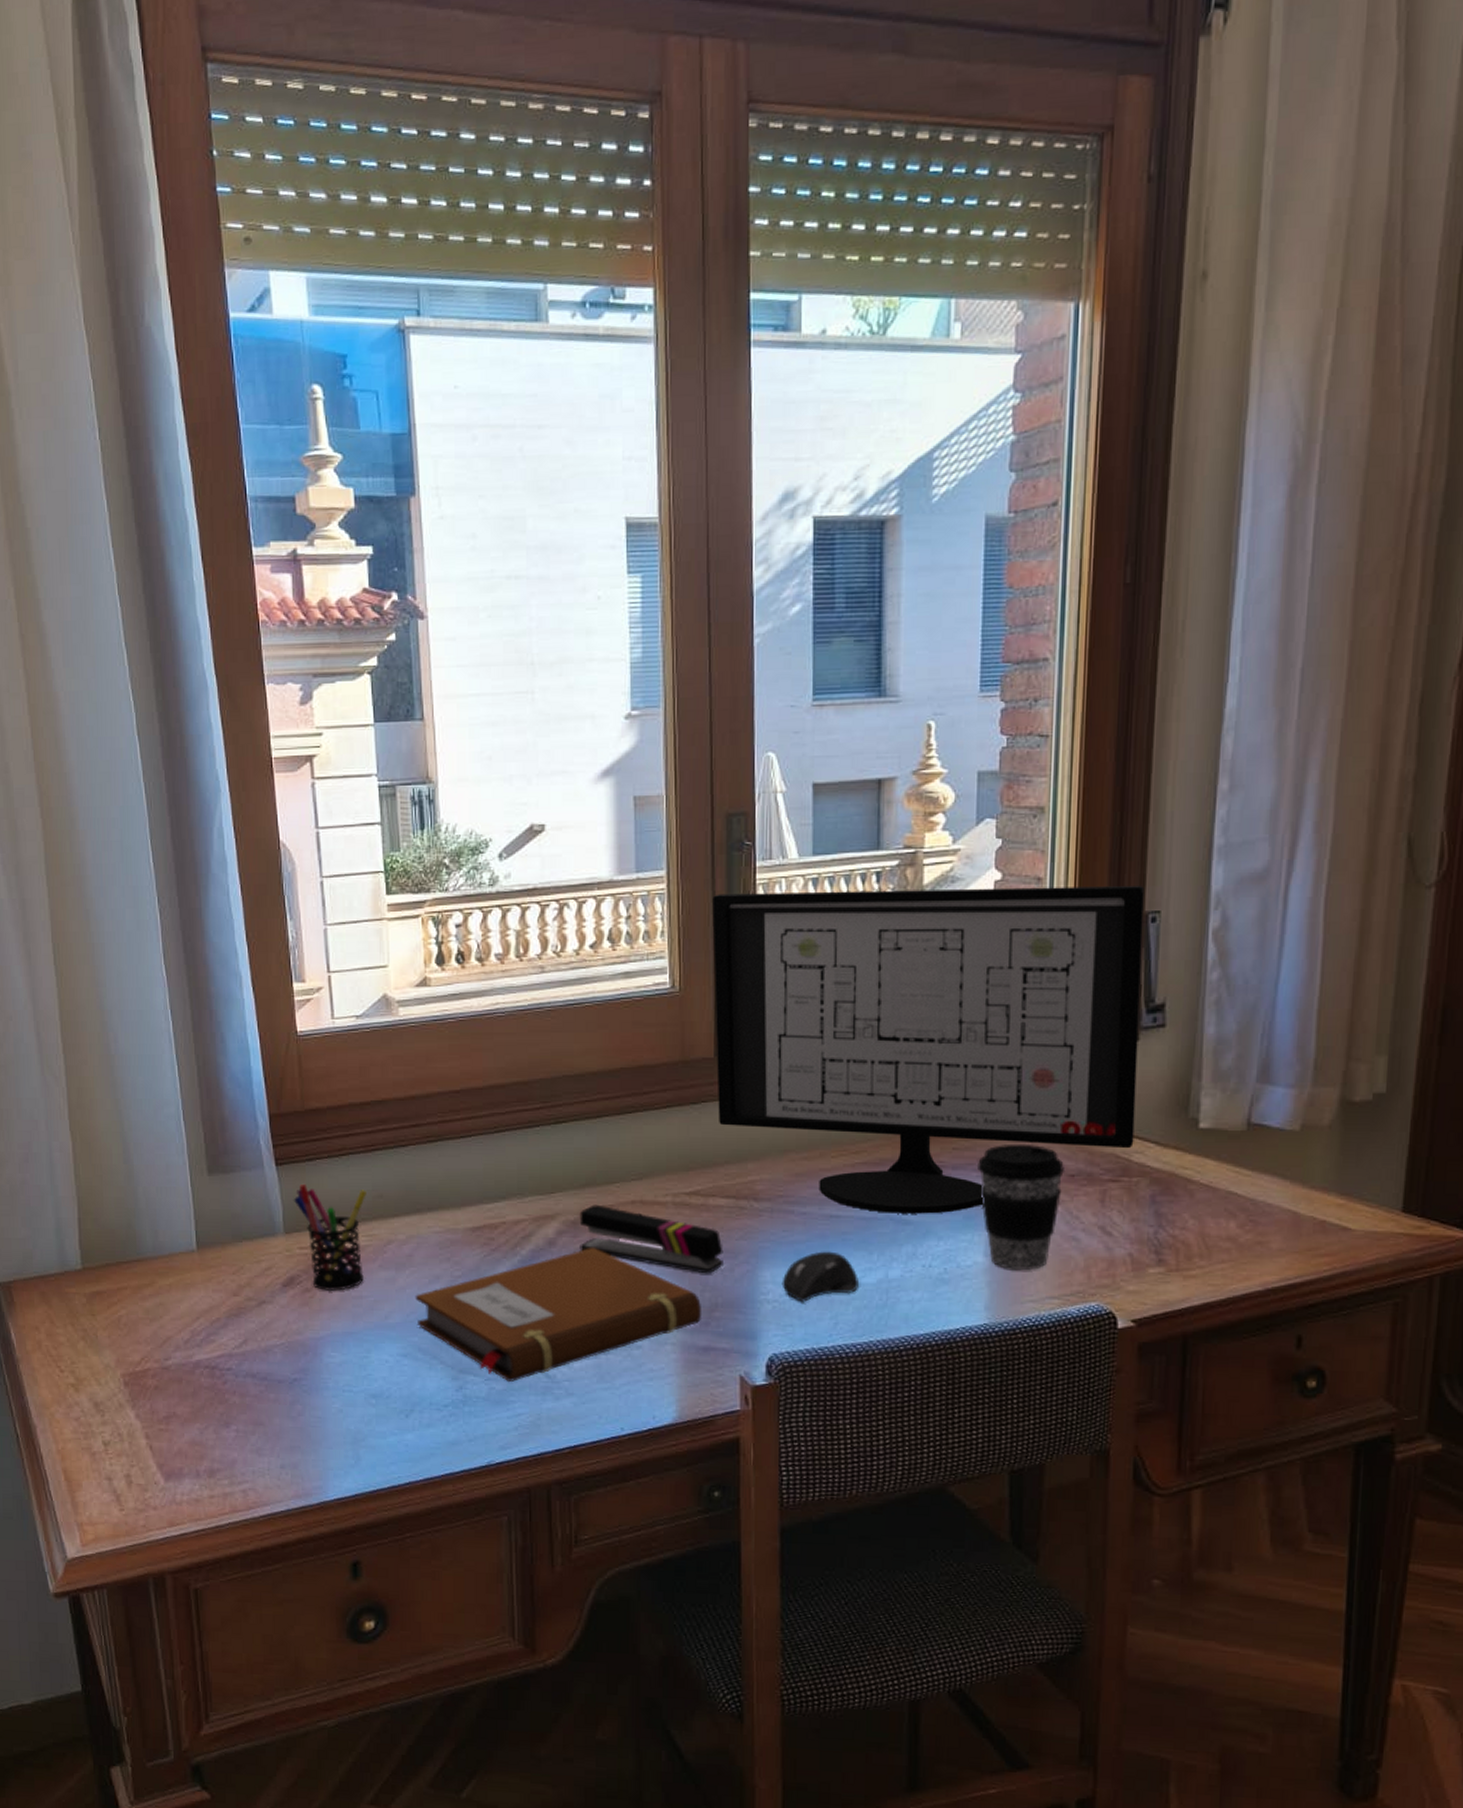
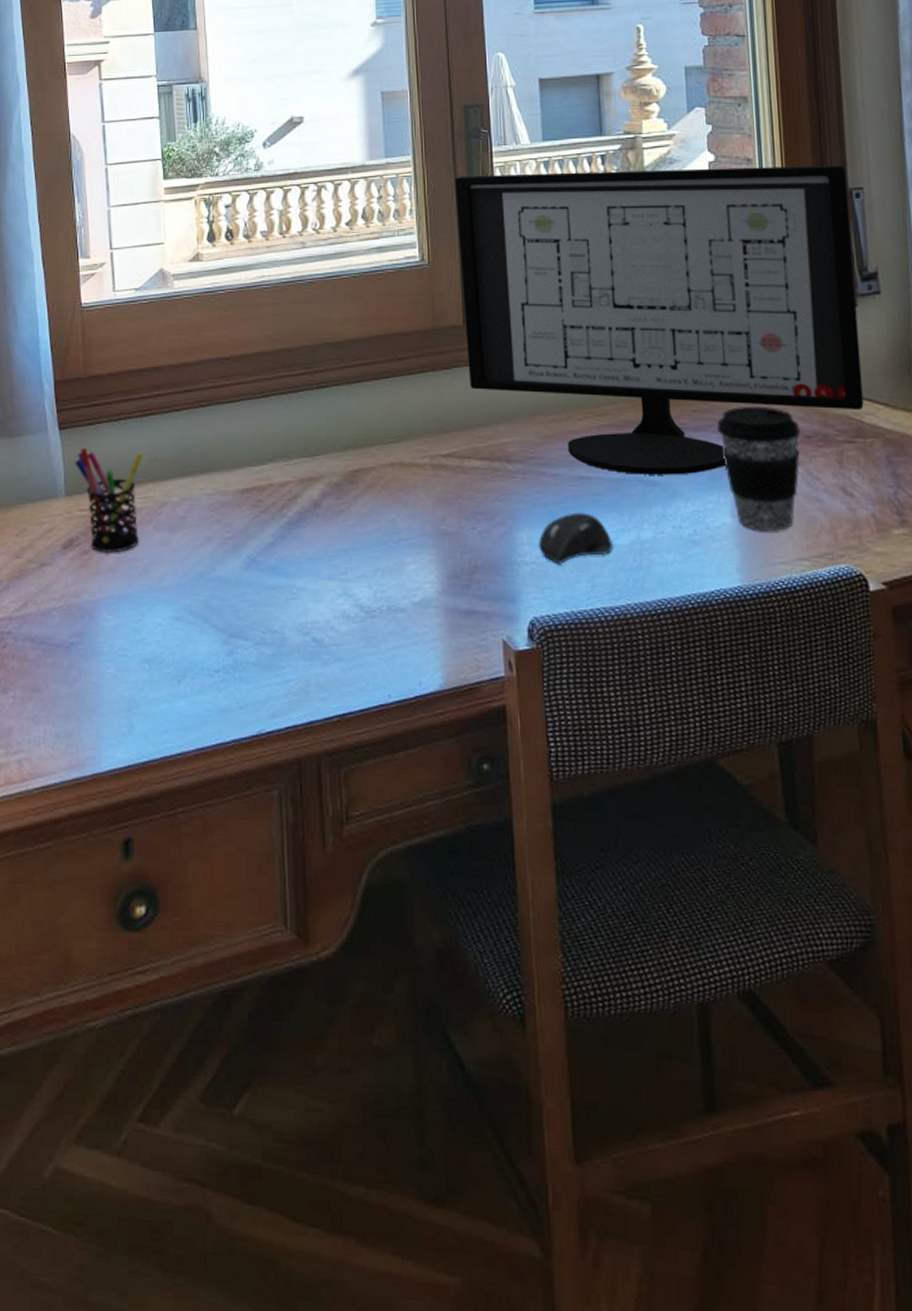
notebook: present [415,1248,701,1383] -> none [187,510,462,647]
stapler: present [579,1204,723,1274] -> none [342,466,481,536]

